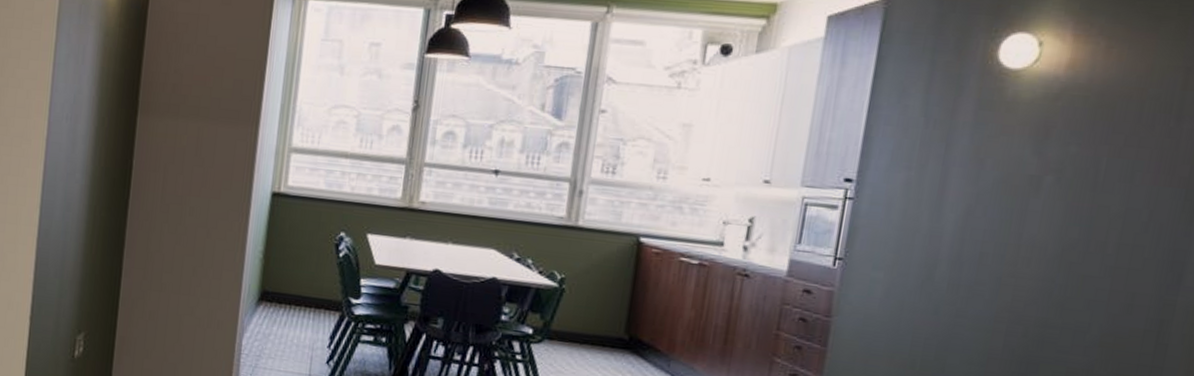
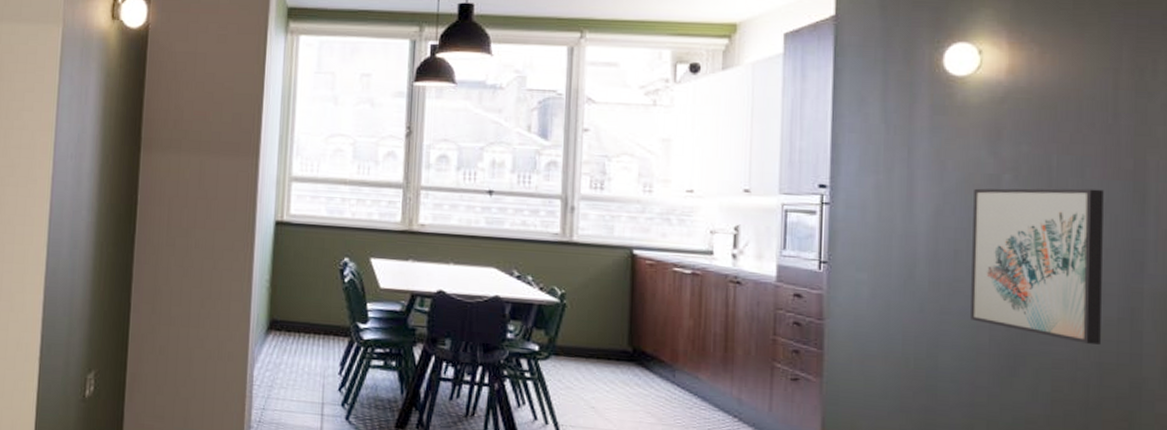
wall art: none [986,189,1152,356] -> present [970,188,1104,345]

